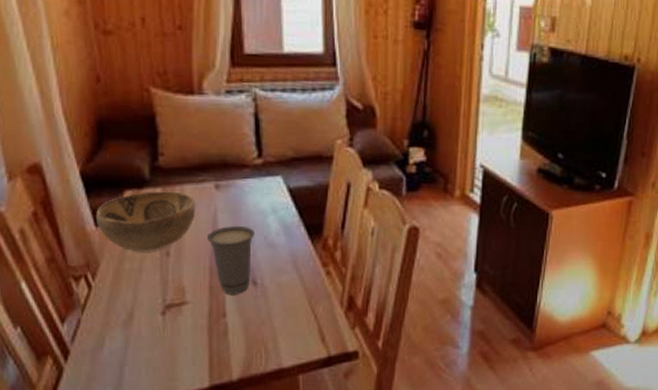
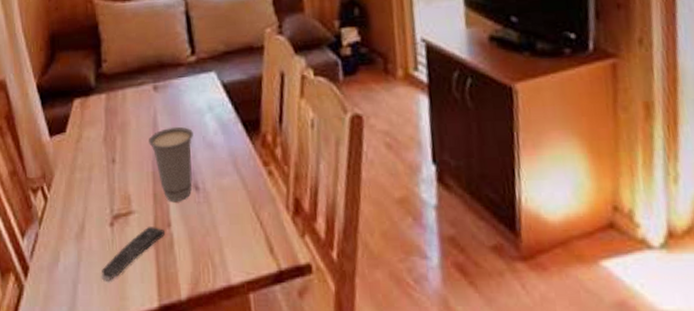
decorative bowl: present [95,191,196,252] -> none [50,96,138,161]
remote control: none [150,317,219,365] -> present [101,227,165,283]

